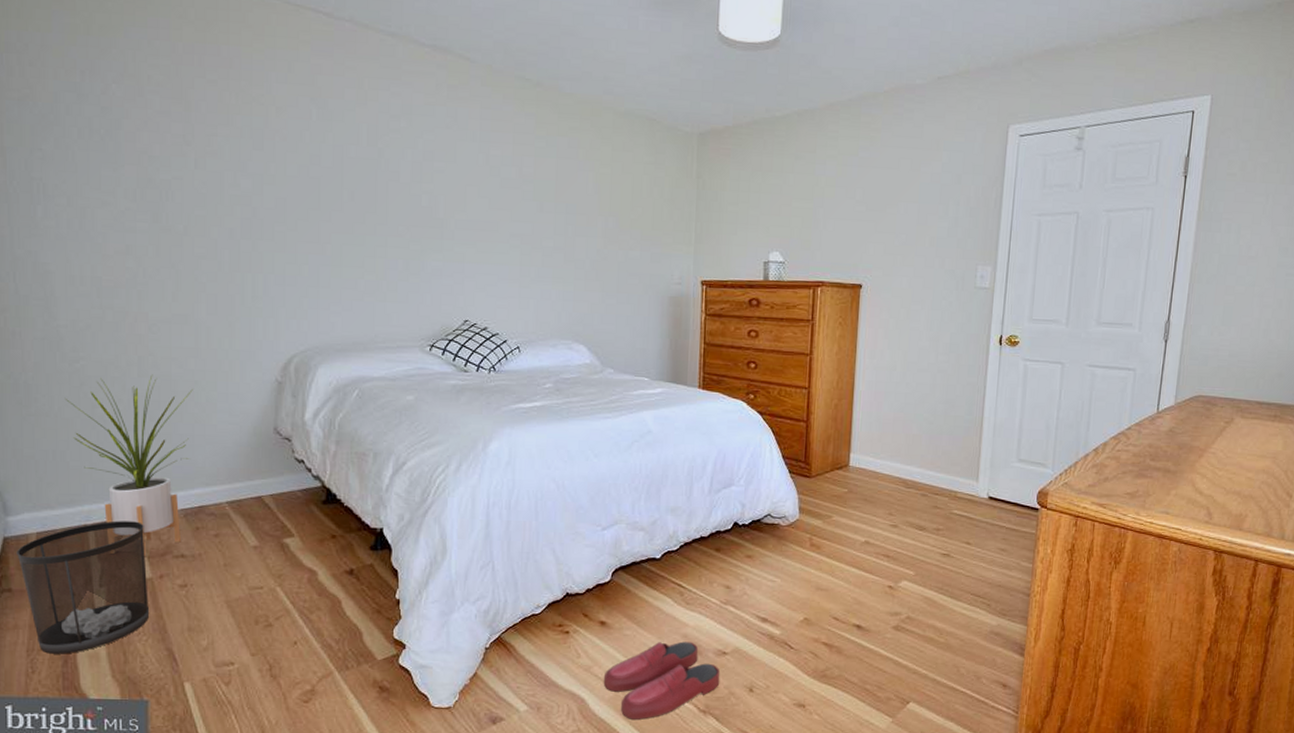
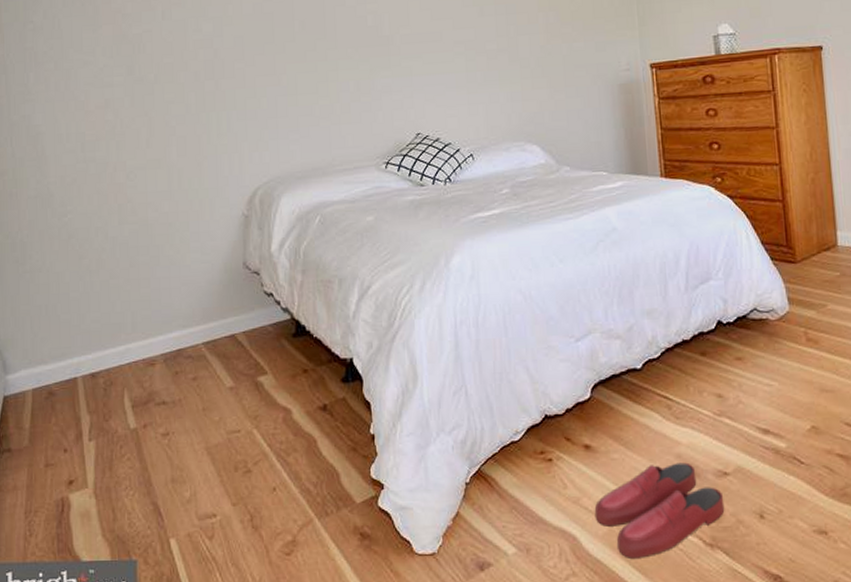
waste bin: present [16,520,150,654] -> none [15,370,136,515]
house plant: present [64,374,193,556] -> none [55,220,168,406]

